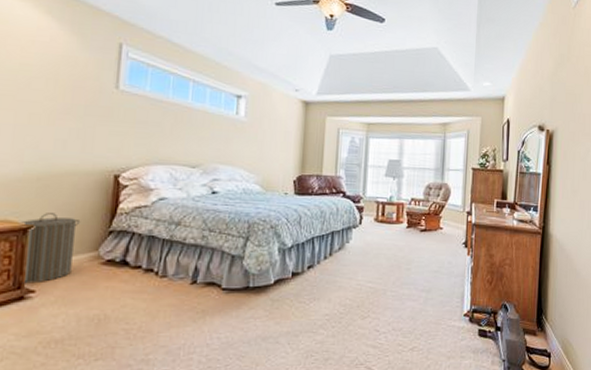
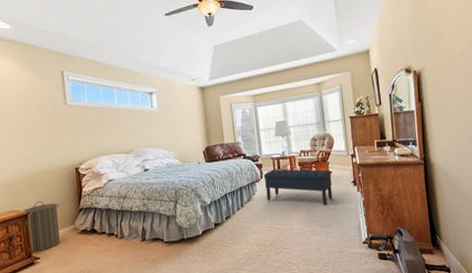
bench: none [362,216,442,266] -> present [263,169,333,205]

